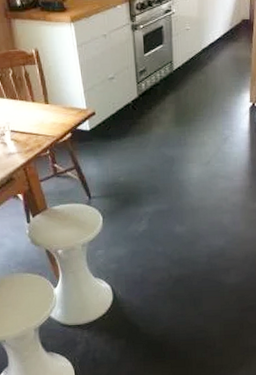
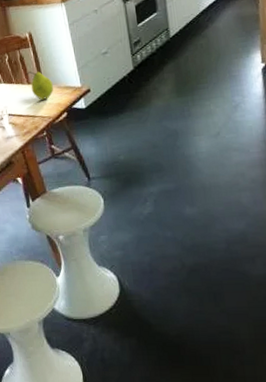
fruit: none [29,89,59,119] -> present [25,71,54,100]

